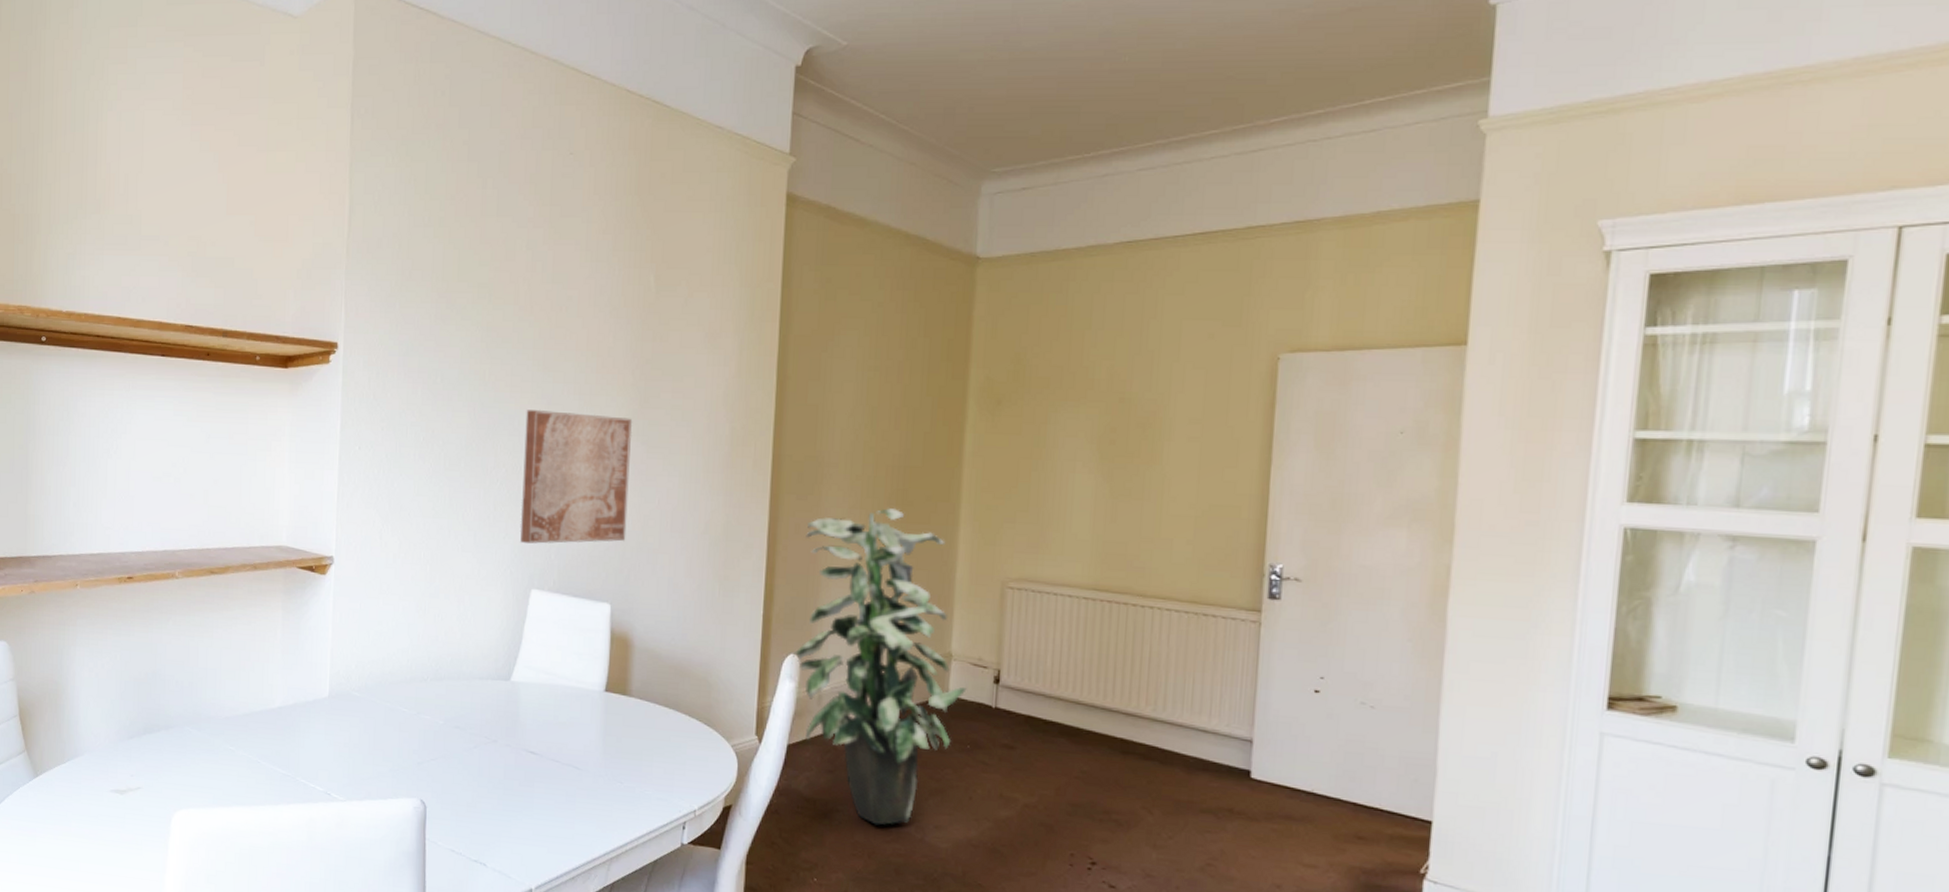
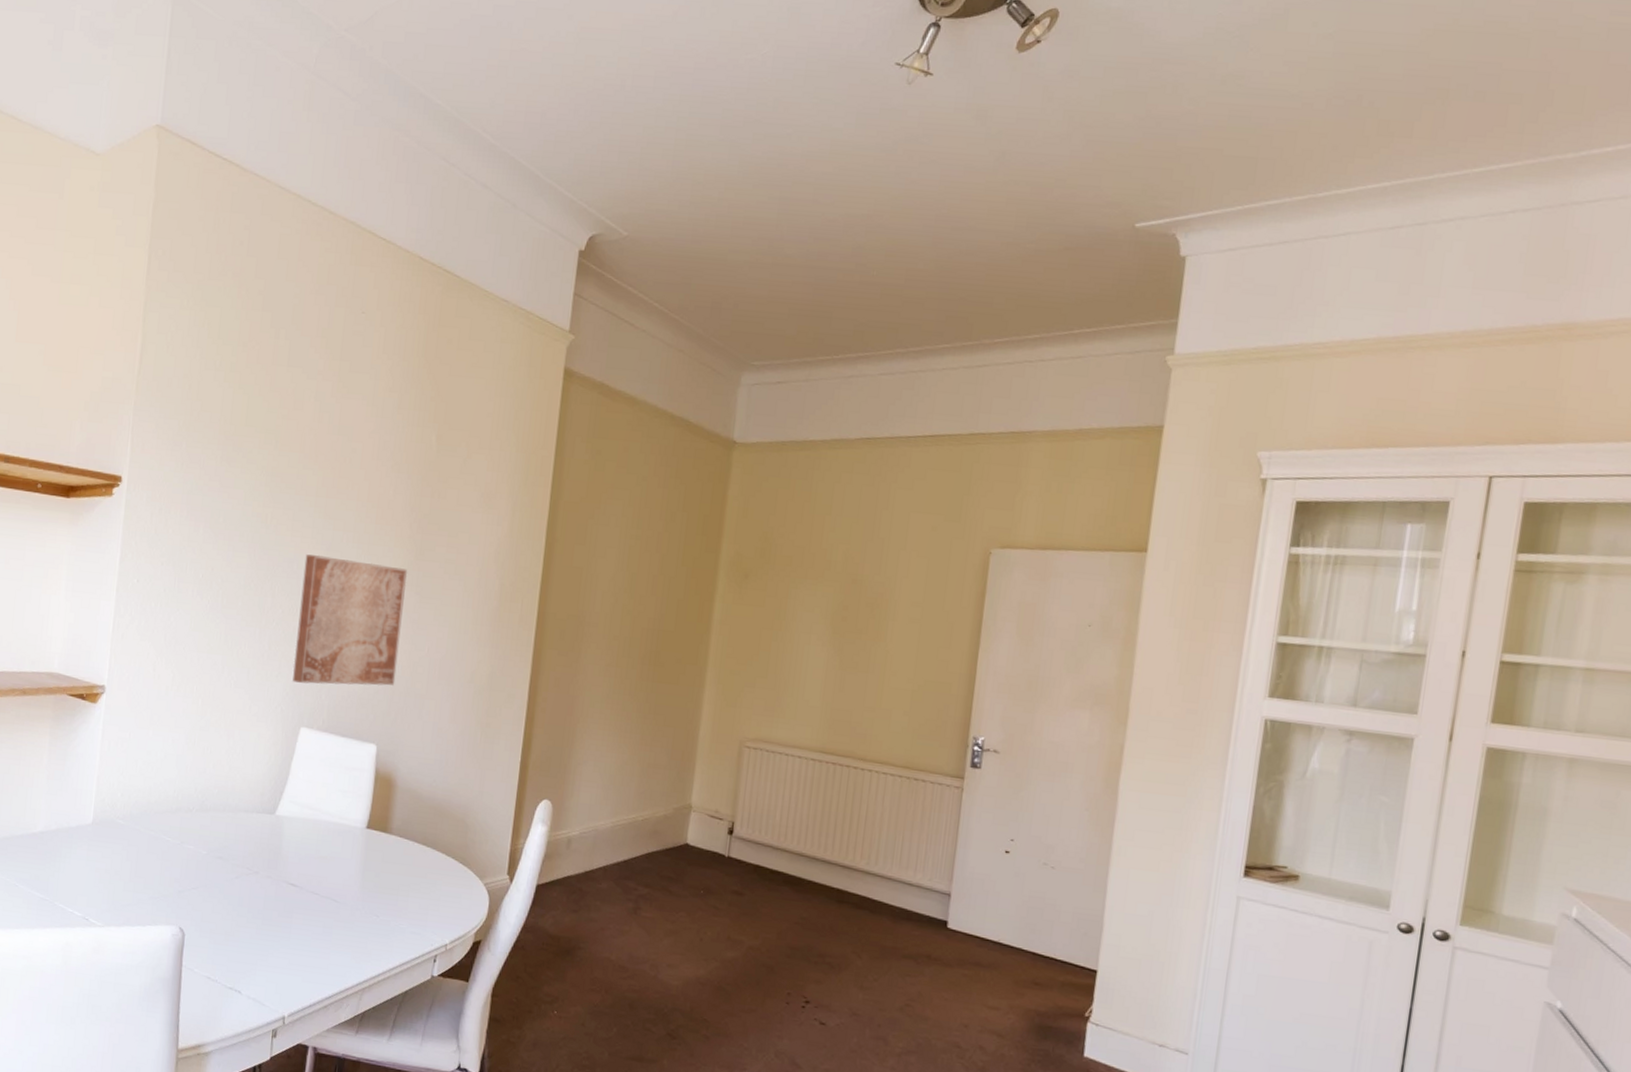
indoor plant: present [793,508,967,826] -> none [546,668,703,963]

